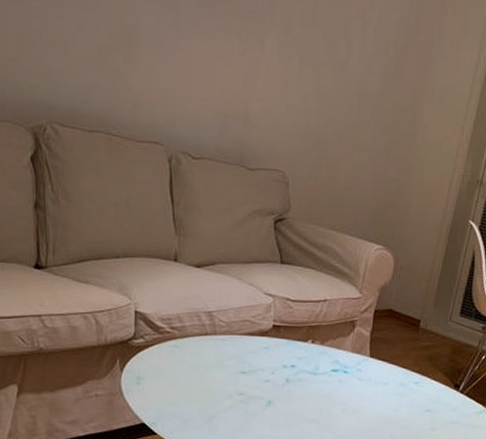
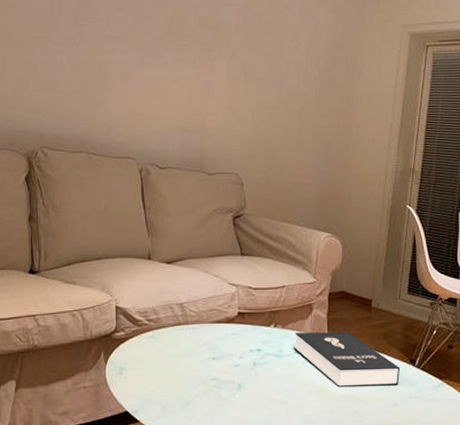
booklet: none [330,350,443,410] -> present [293,332,401,388]

